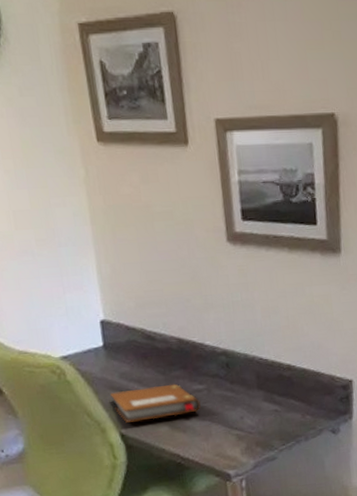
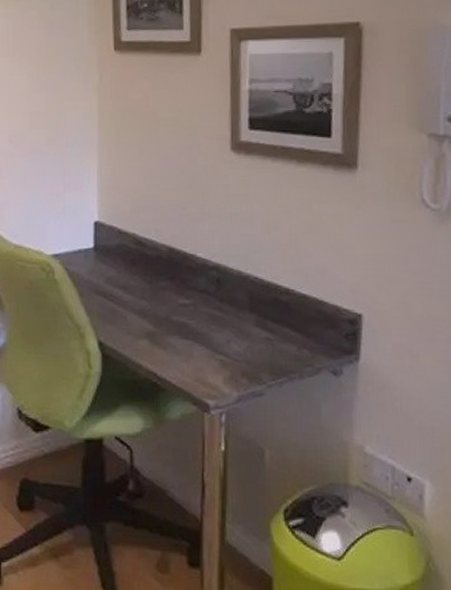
notebook: present [110,383,201,423] -> none [94,294,185,331]

